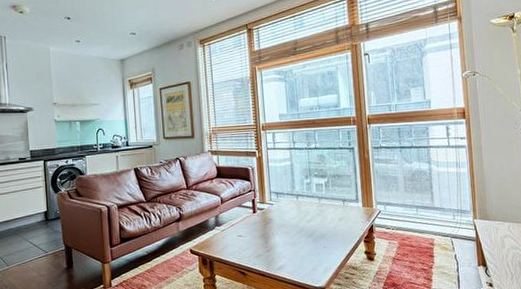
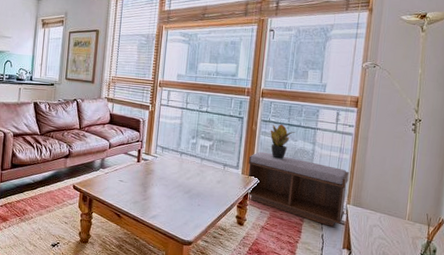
bench: none [366,179,474,245] -> present [248,151,349,227]
potted plant: none [383,148,409,185] -> present [270,124,295,160]

